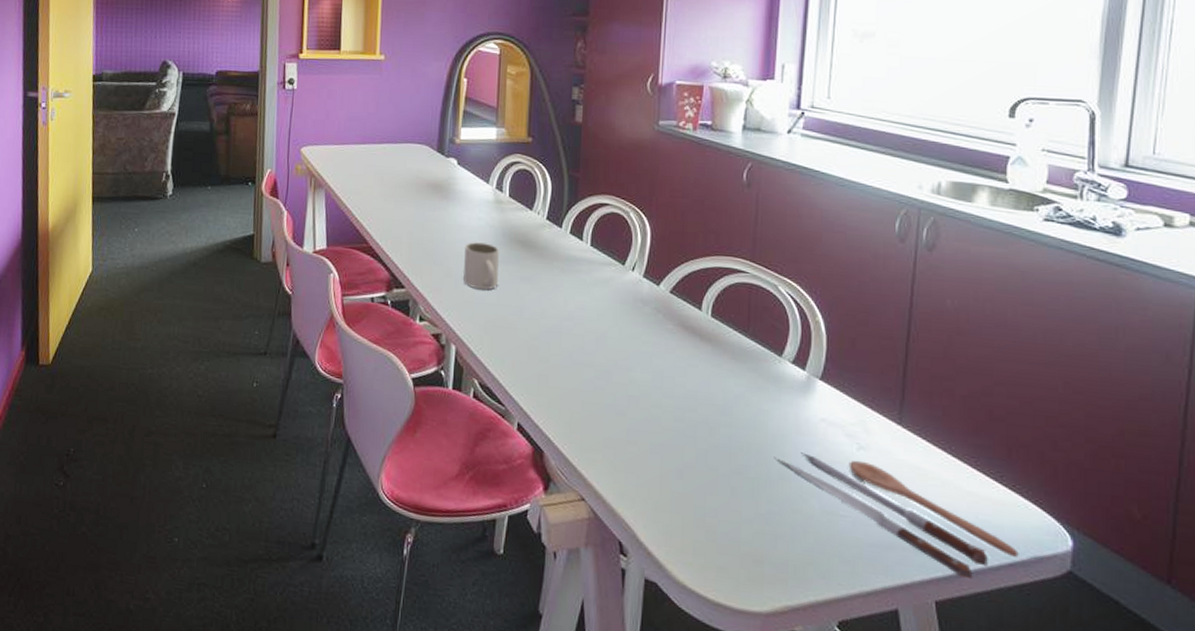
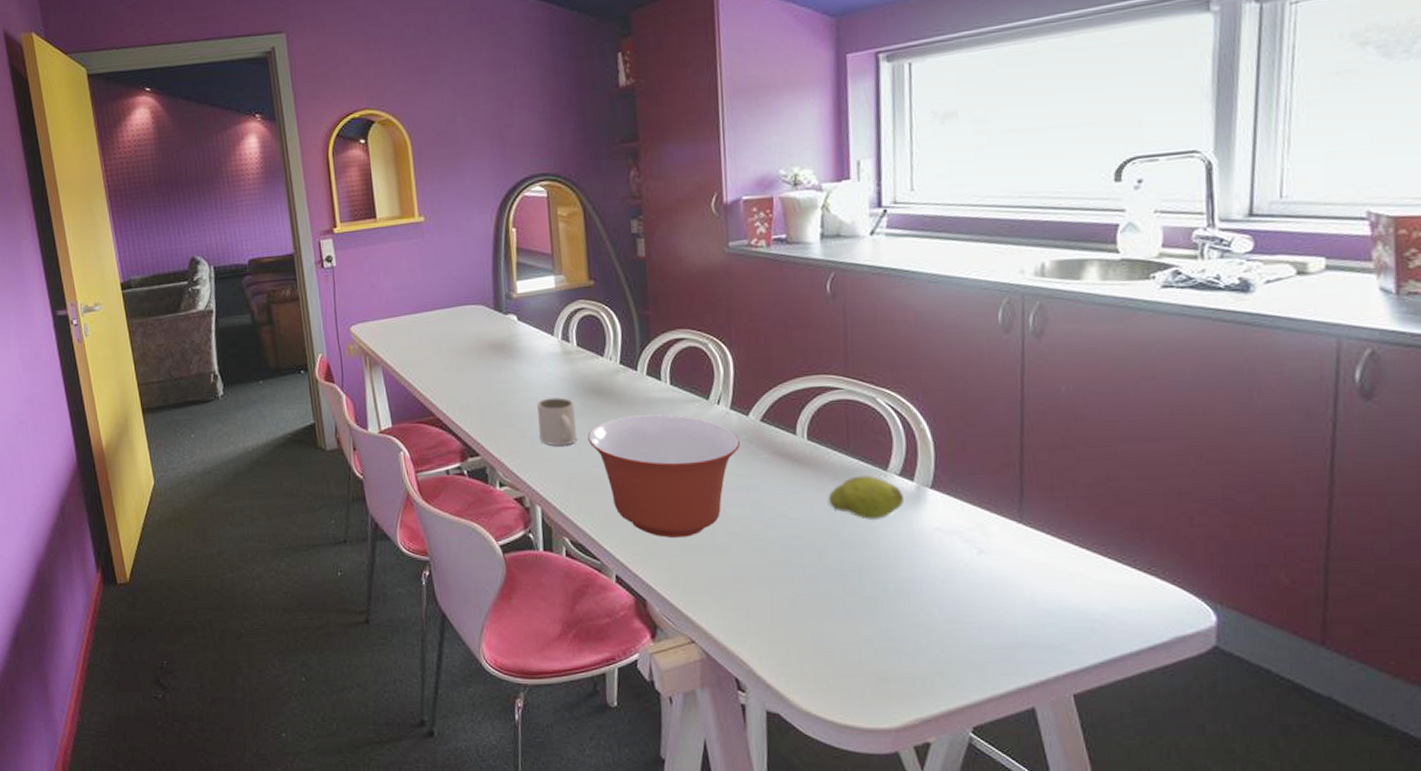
mixing bowl: none [508,270,650,395] -> present [588,414,741,538]
fruit: none [725,358,795,403] -> present [828,475,905,519]
spoon: present [774,452,1019,580] -> none [889,565,1159,669]

